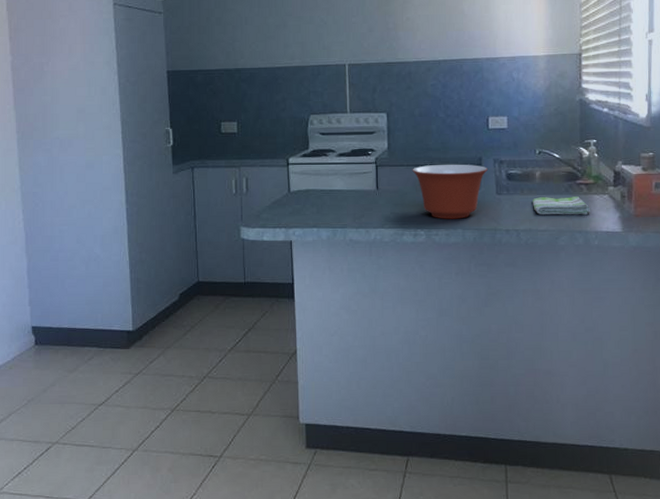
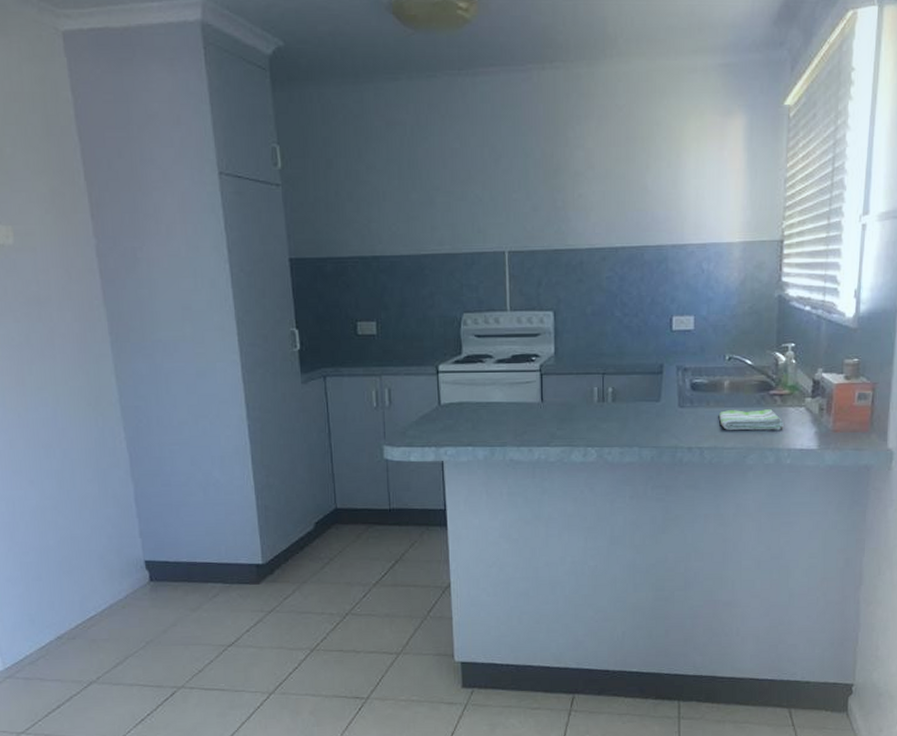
mixing bowl: present [412,164,488,219] -> none [582,371,669,436]

